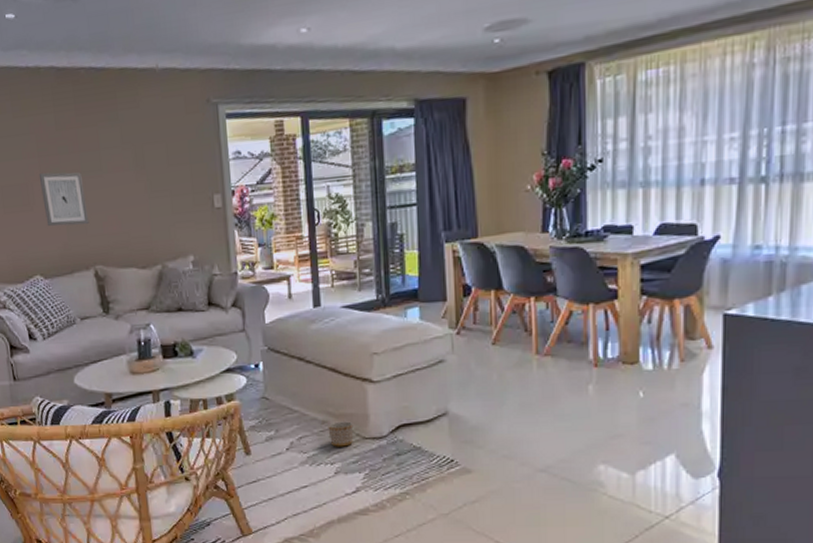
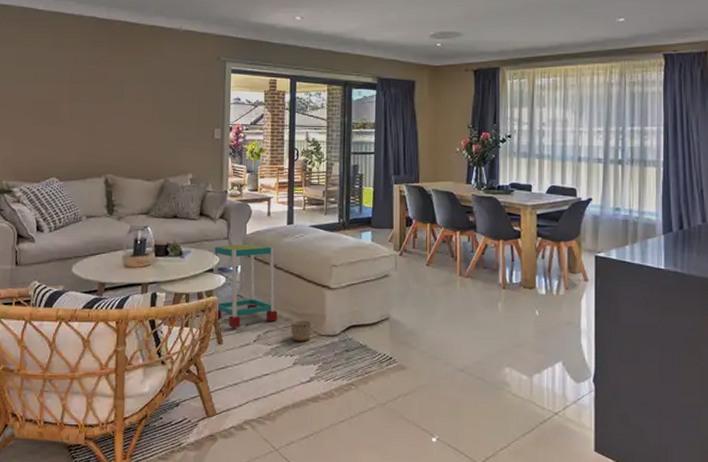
wall art: present [38,172,89,227] -> none [68,96,107,141]
side table: none [228,334,312,435] -> present [213,244,278,328]

